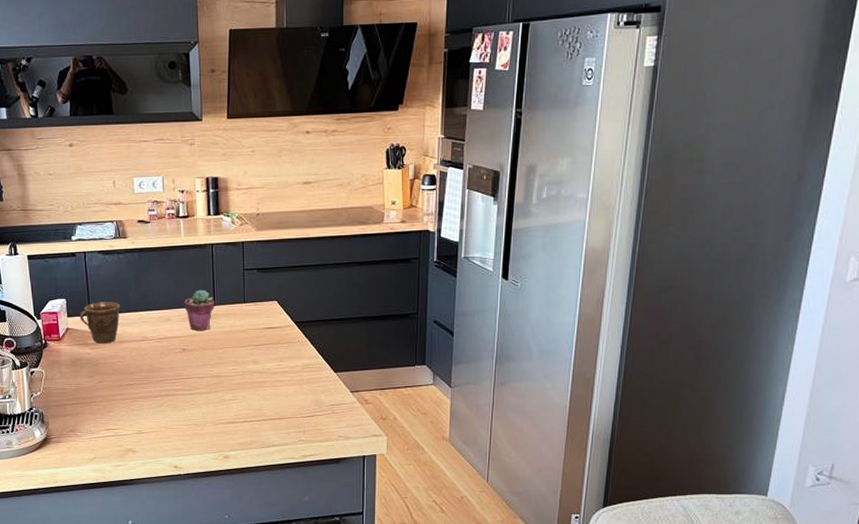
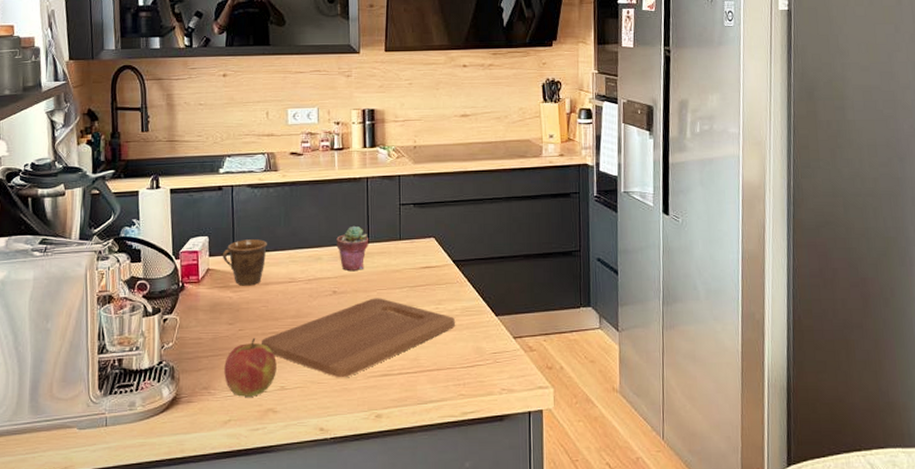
apple: none [87,389,134,439] -> present [224,338,277,397]
cutting board: none [118,355,296,425] -> present [261,298,455,378]

